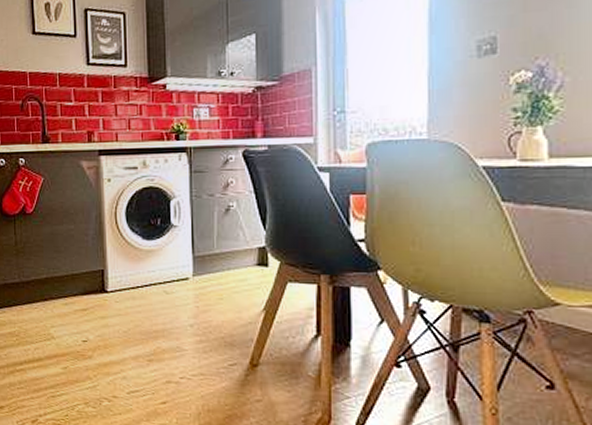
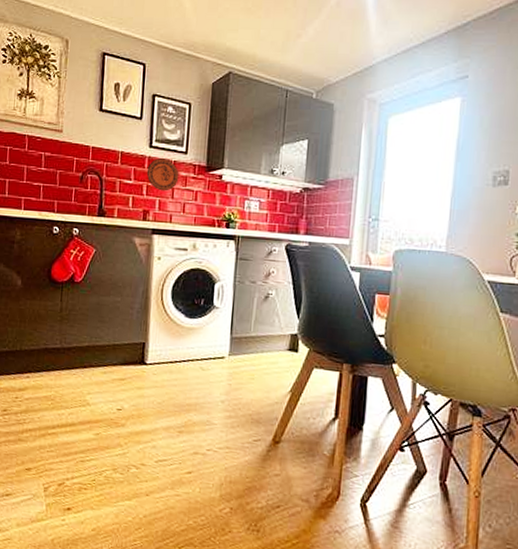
decorative plate: none [86,74,121,110] -> present [146,158,179,192]

